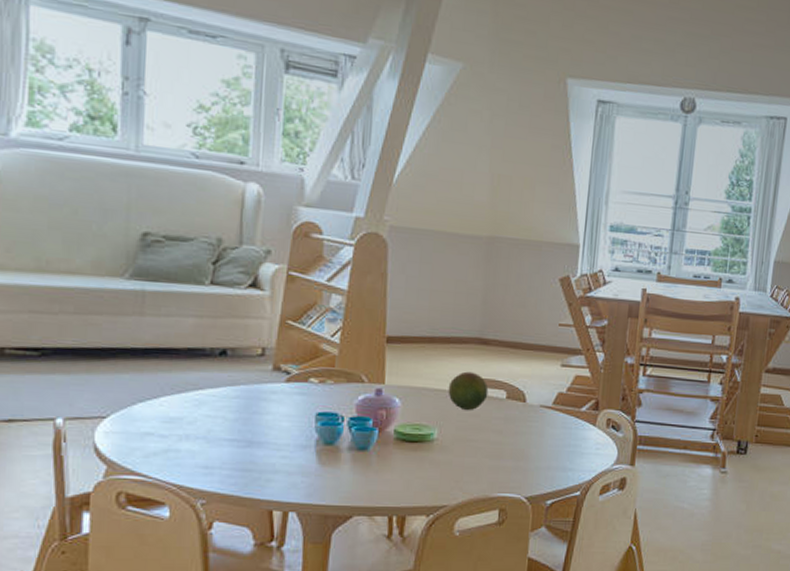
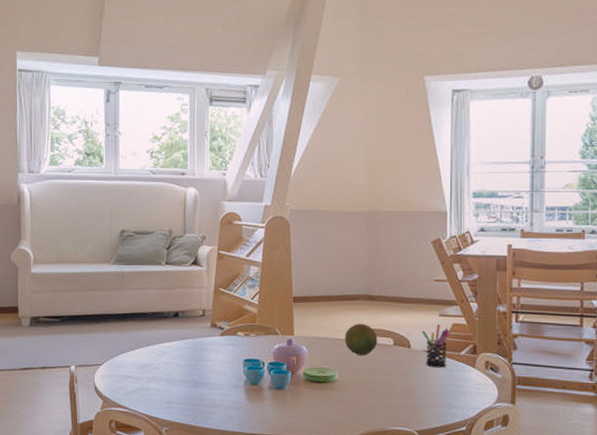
pen holder: none [540,376,572,426] -> present [422,324,450,368]

